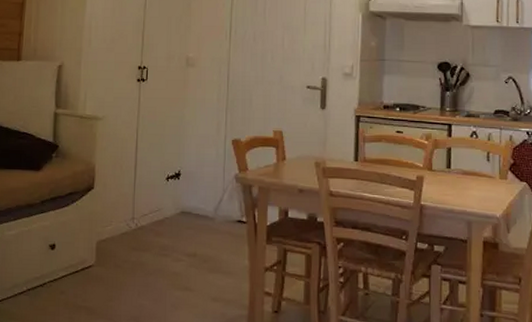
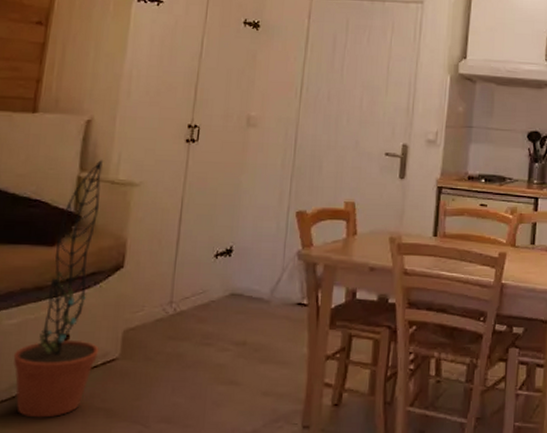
decorative plant: none [14,98,79,313] -> present [13,160,104,418]

